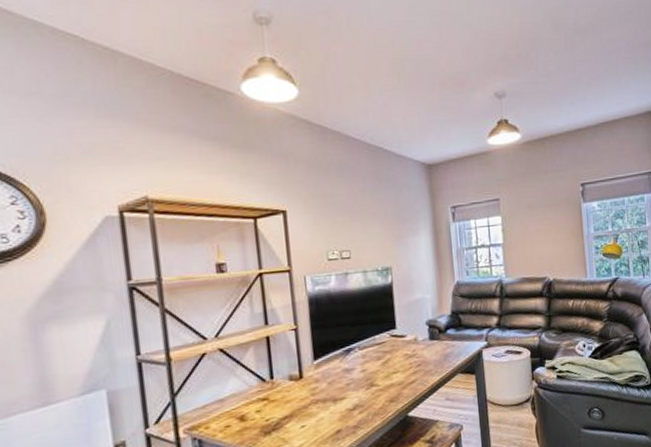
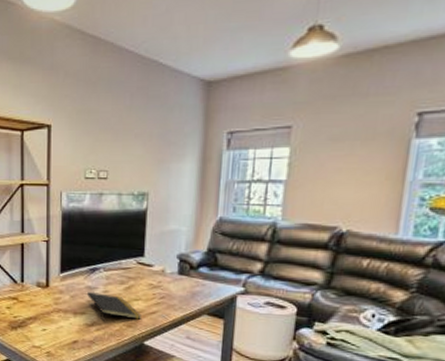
notepad: none [345,372,402,403] -> present [87,291,141,322]

